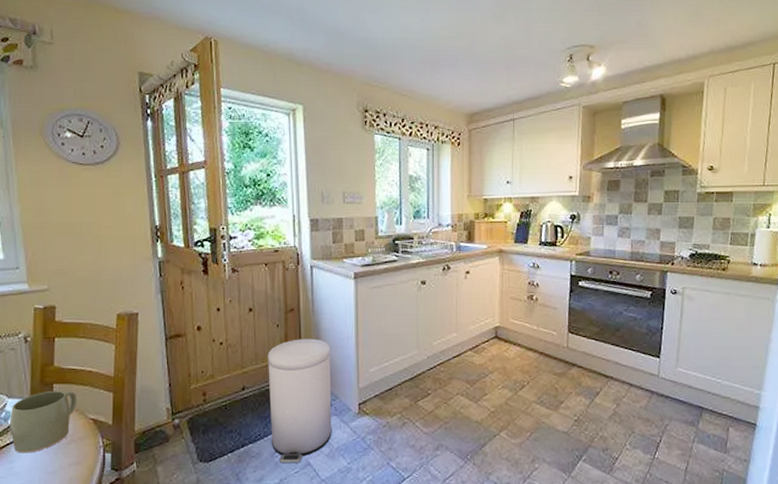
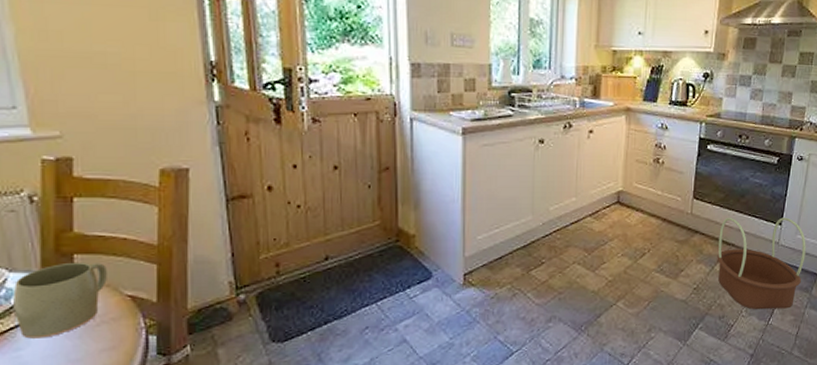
pedal bin: present [268,338,332,464] -> none [357,202,433,341]
basket: none [596,350,688,443] -> present [717,217,806,310]

